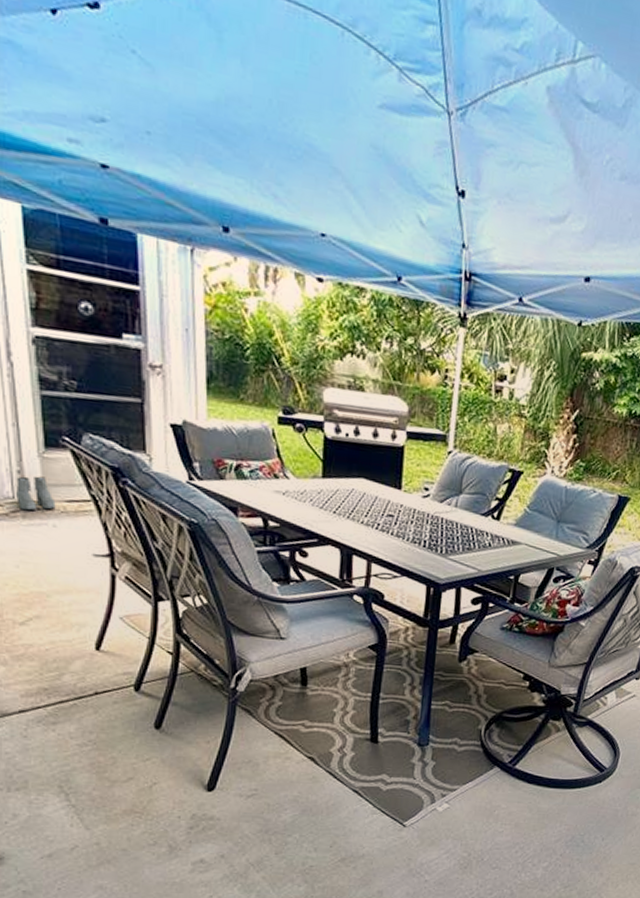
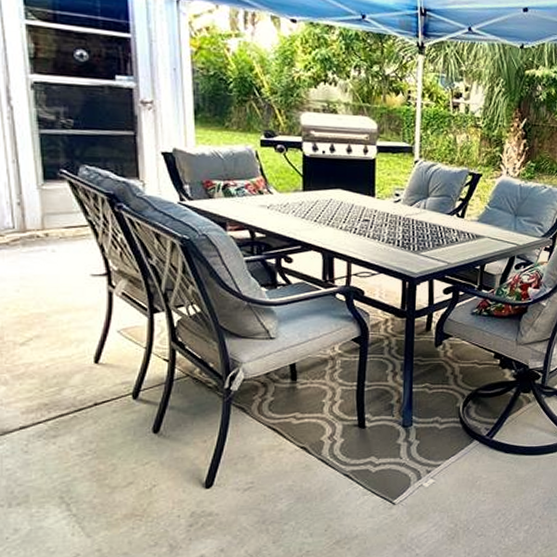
boots: present [16,476,56,511] -> none [16,206,55,239]

